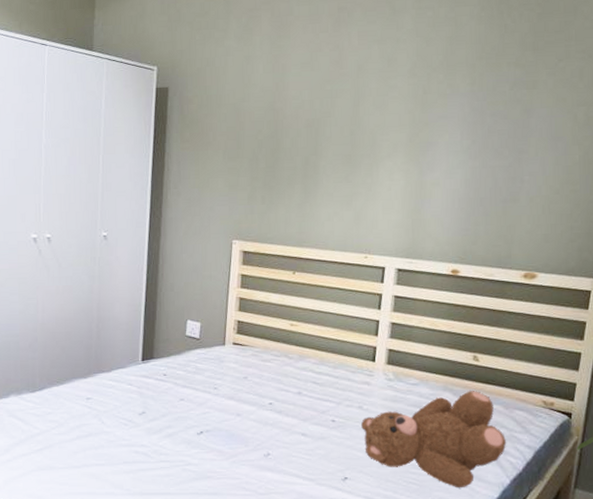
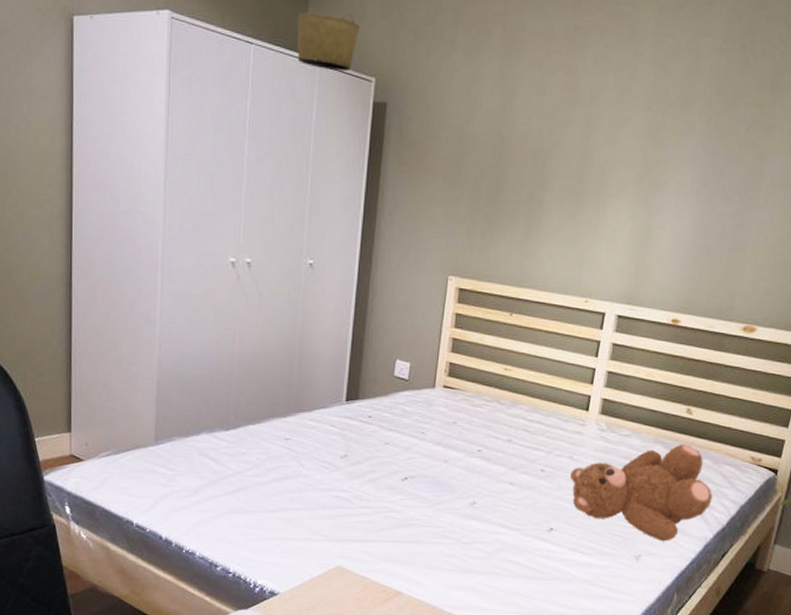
basket: none [86,11,141,63] -> present [297,11,360,71]

